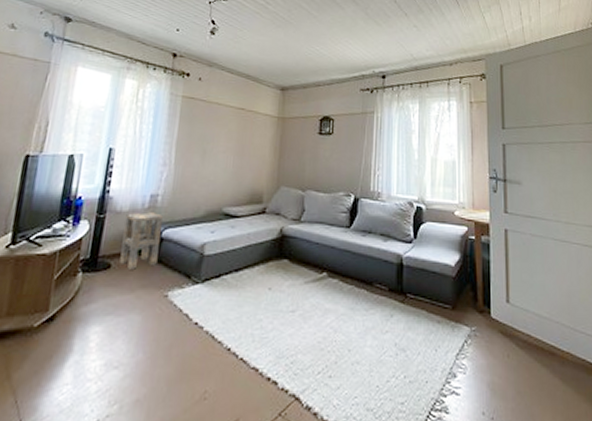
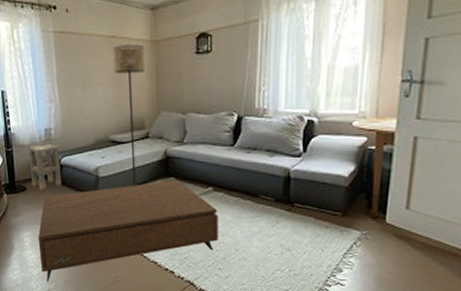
coffee table: none [104,263,332,404] -> present [38,180,218,282]
floor lamp: none [238,117,271,268] -> present [112,44,145,186]

